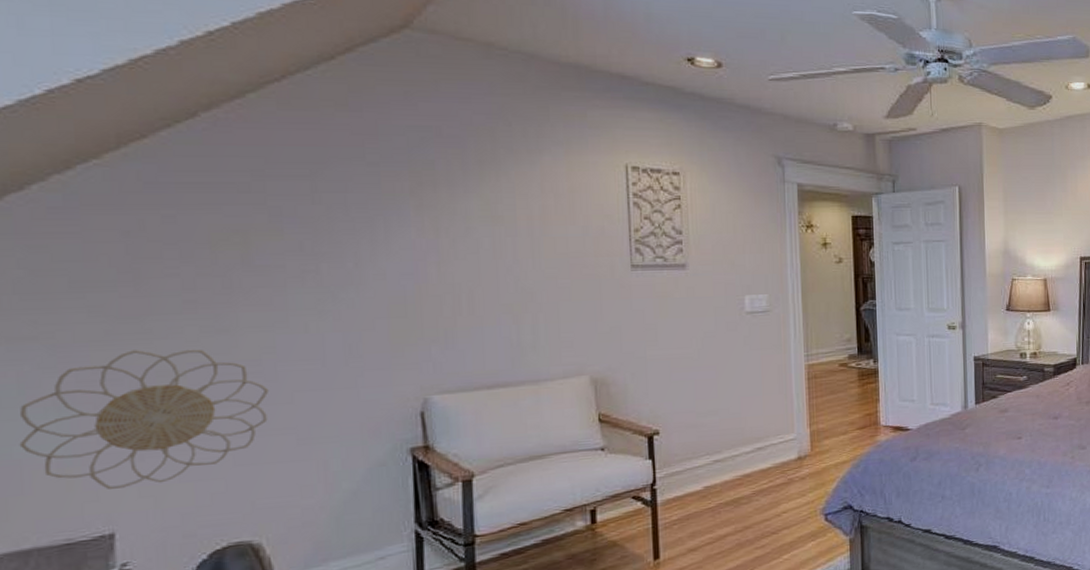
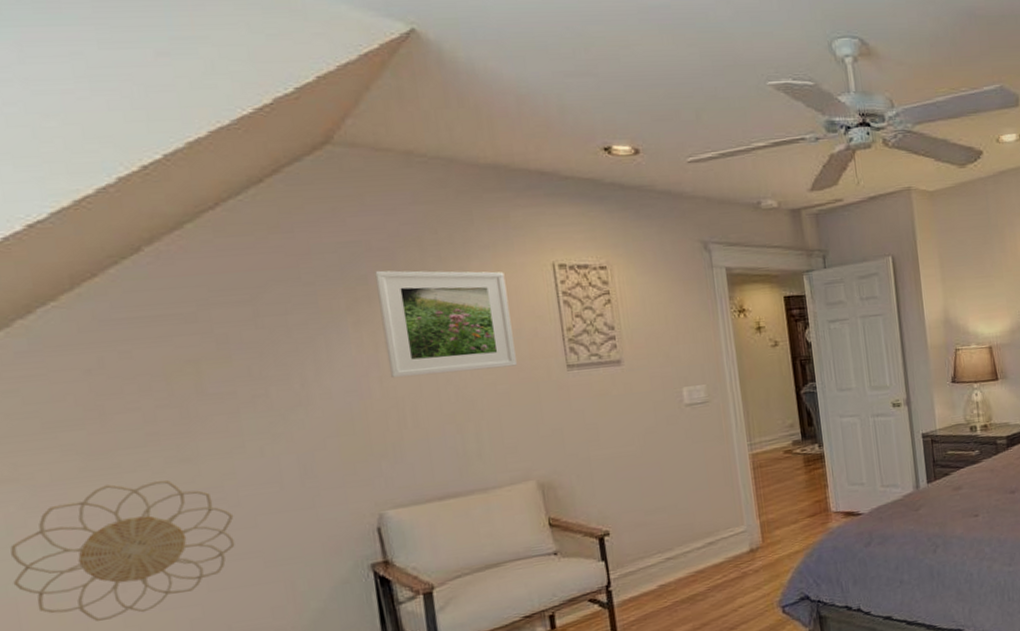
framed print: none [443,157,580,265] -> present [375,270,517,379]

